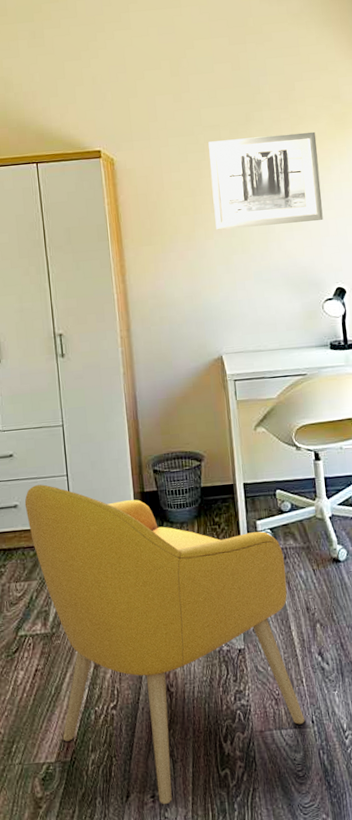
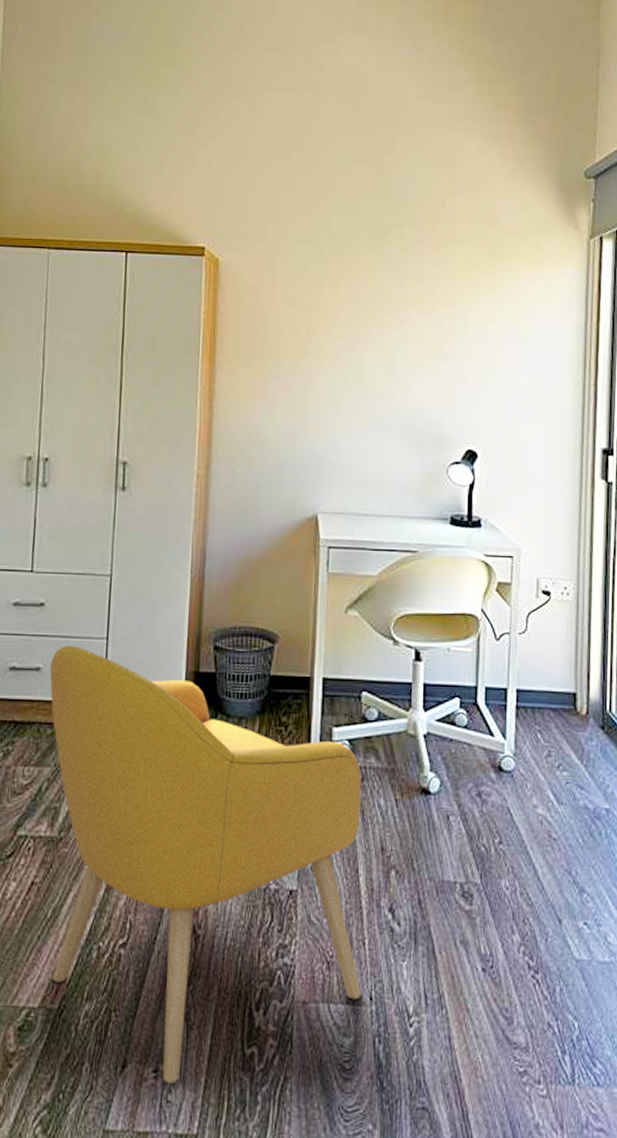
wall art: present [208,131,323,230] -> none [330,254,464,366]

